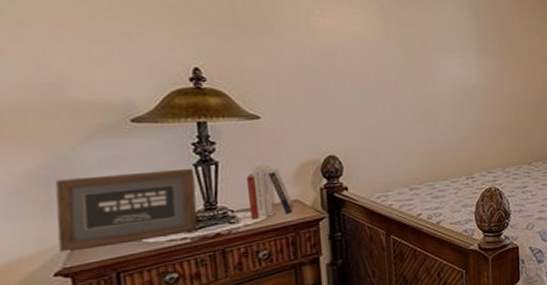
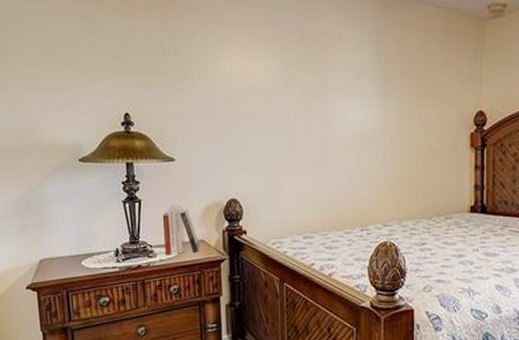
picture frame: present [55,168,198,252] -> none [28,204,125,270]

